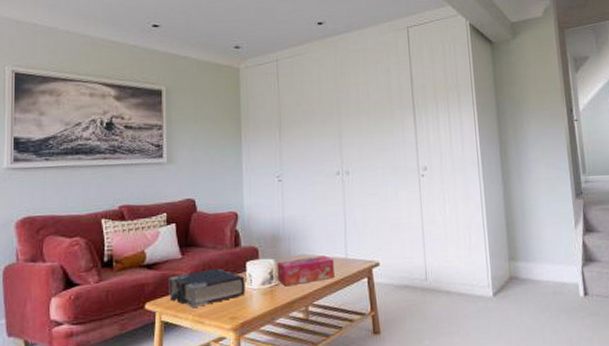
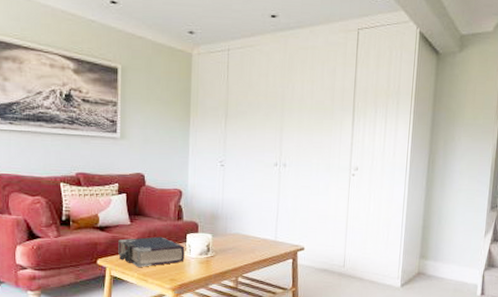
tissue box: present [277,255,334,287] -> none [213,236,264,259]

